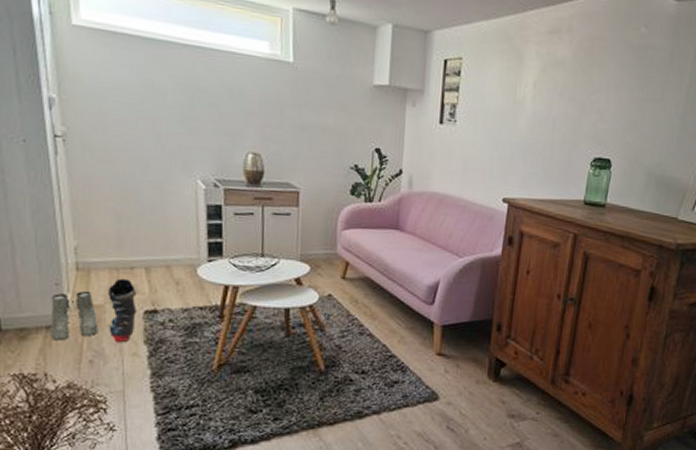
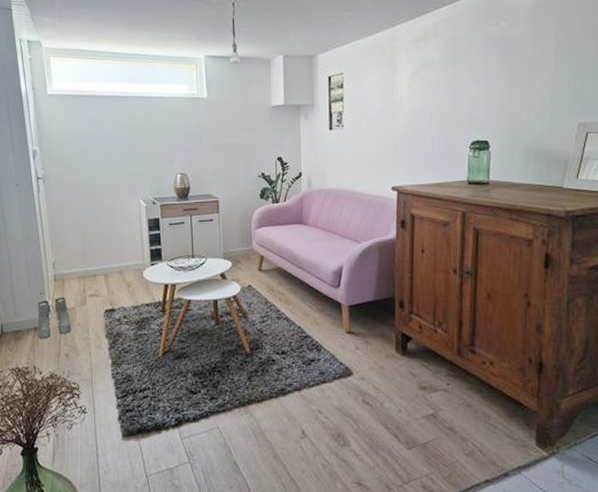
ski boot: present [108,278,137,343] -> none [78,285,99,338]

